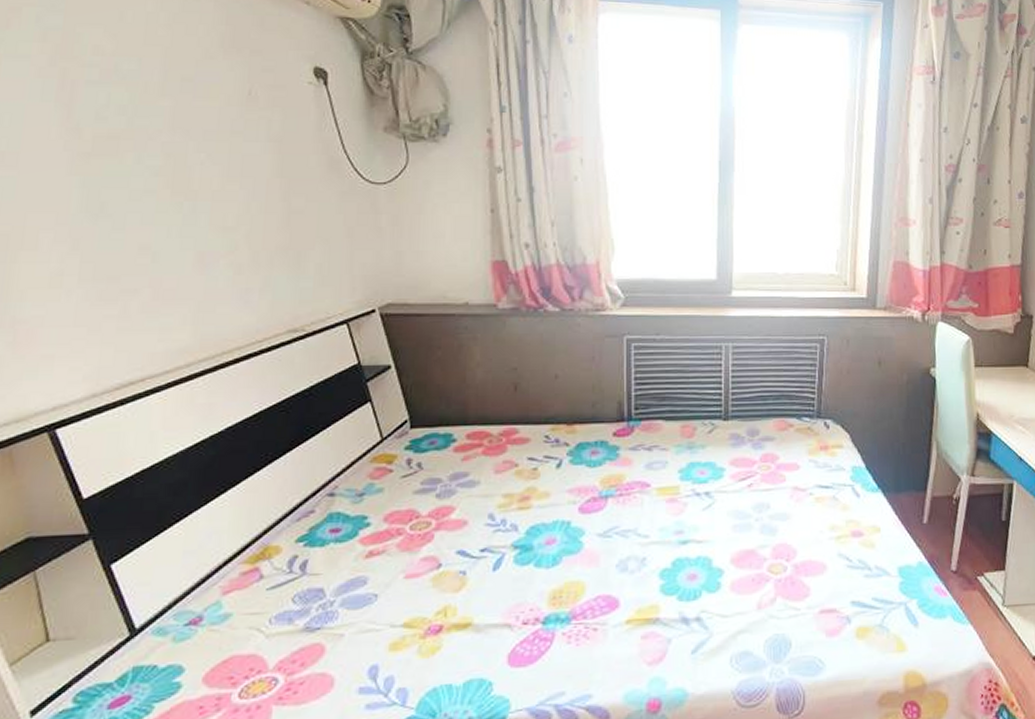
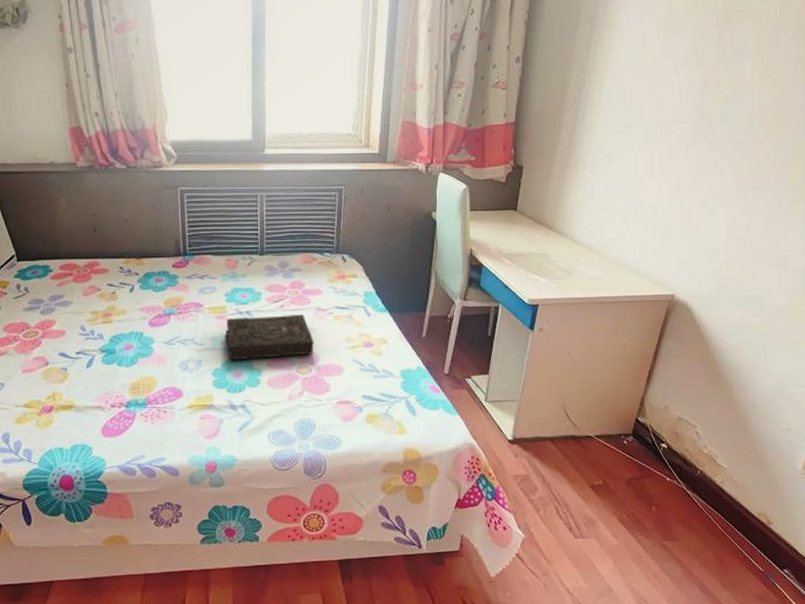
book: none [678,496,790,558] -> present [225,314,314,361]

